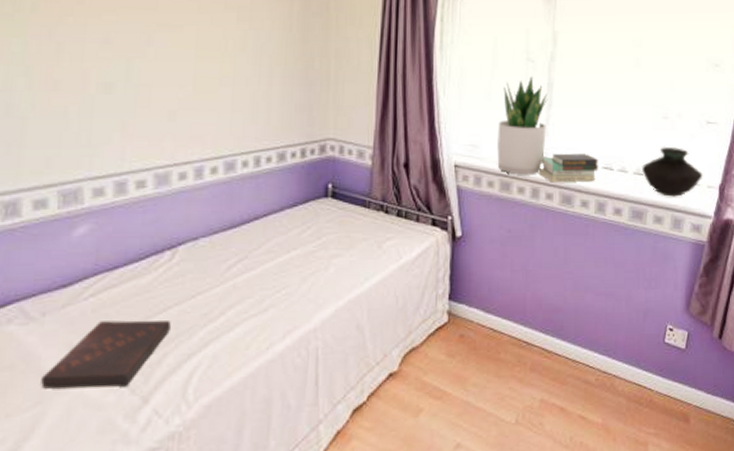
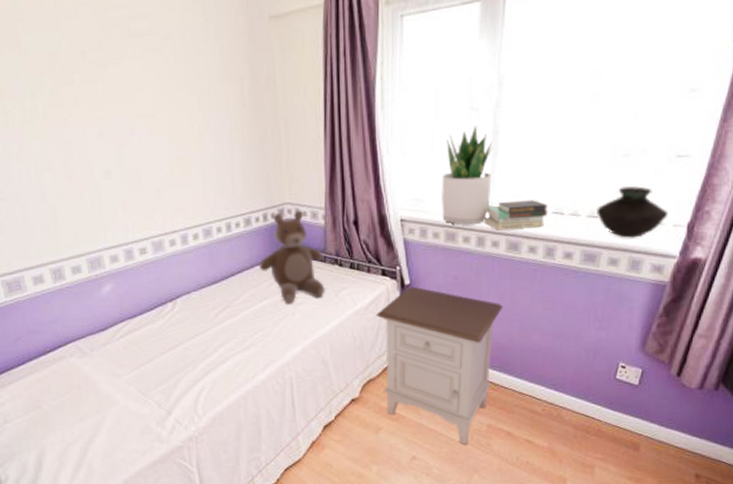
book: present [41,320,171,389] -> none [98,355,179,403]
bear: none [291,148,367,256] -> present [260,210,325,304]
nightstand: none [423,238,557,426] -> present [376,286,504,445]

